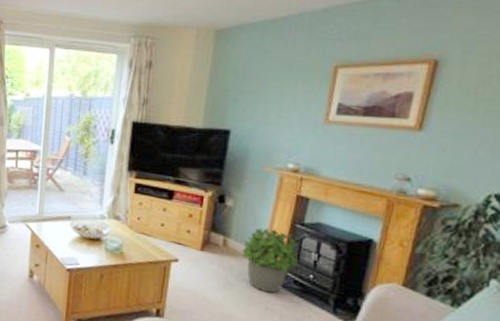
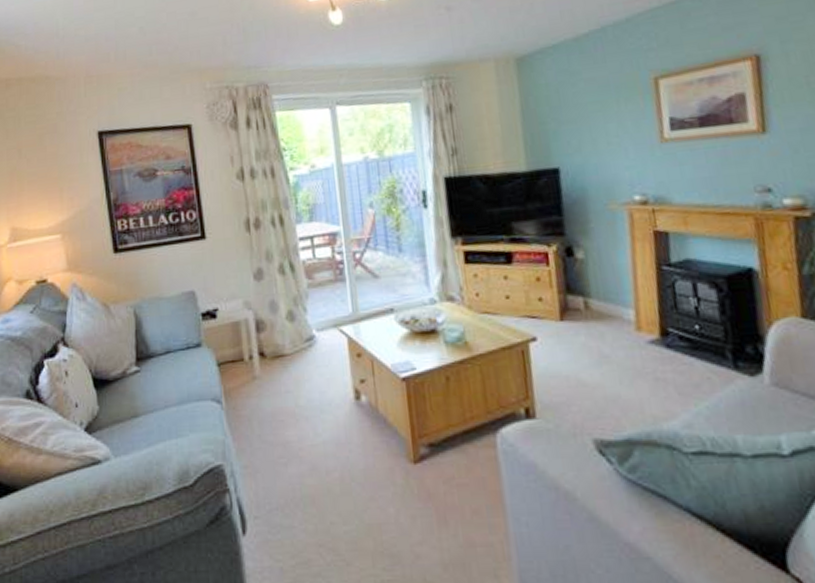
potted plant: present [241,228,298,293] -> none [607,276,676,359]

